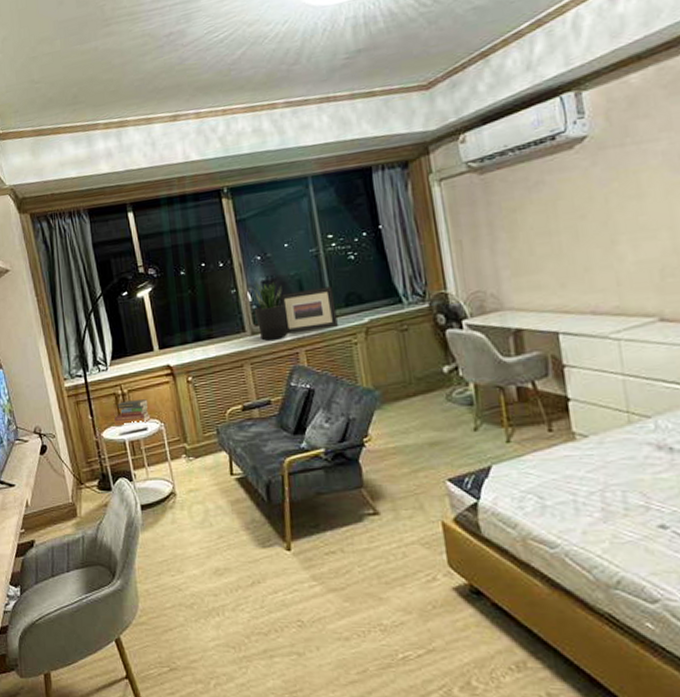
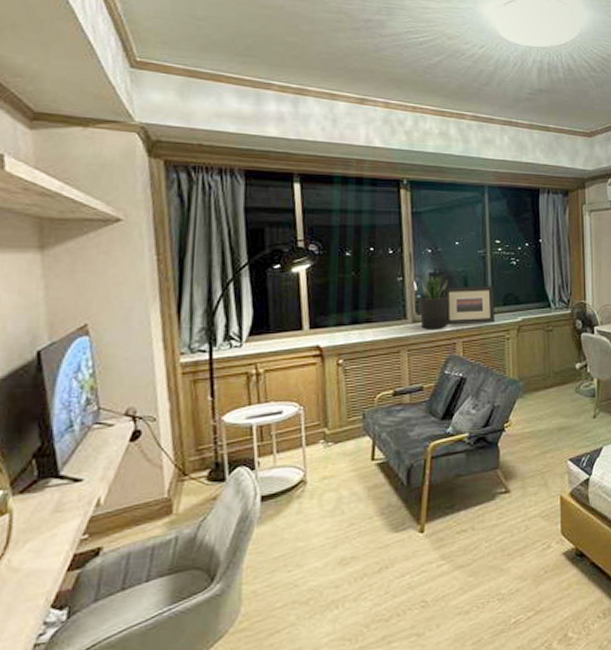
books: present [113,399,151,427] -> none [240,381,289,409]

